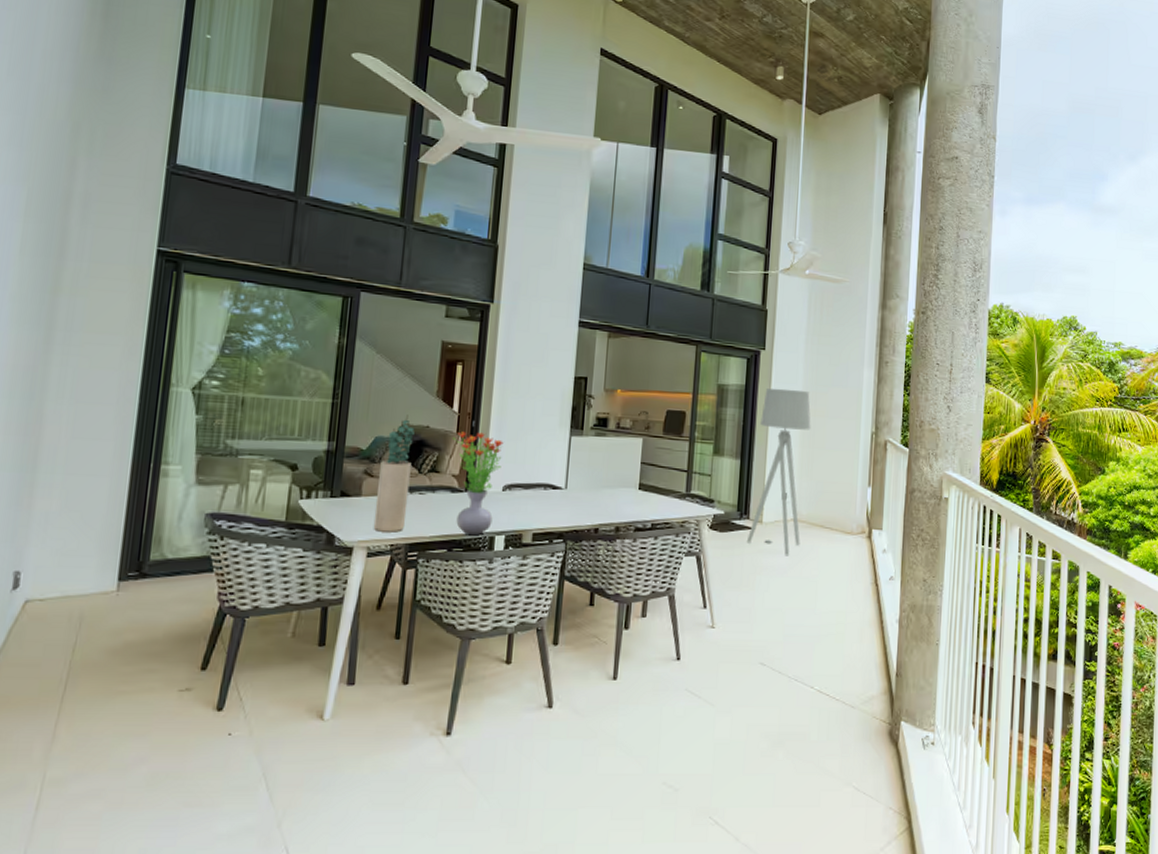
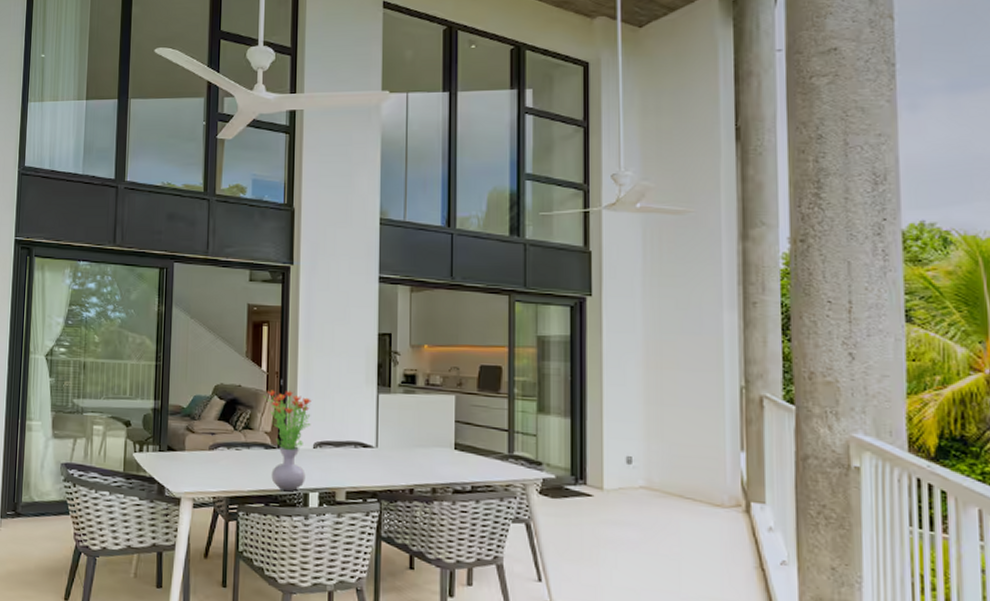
vase: present [373,415,415,533] -> none [197,375,228,486]
floor lamp: present [746,388,811,556] -> none [585,338,657,529]

